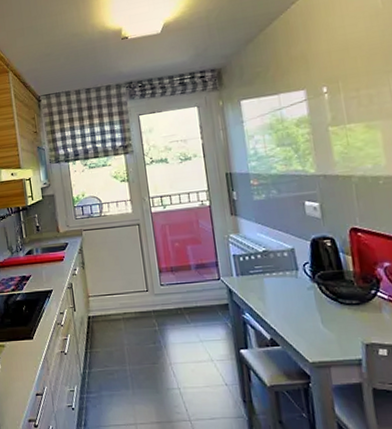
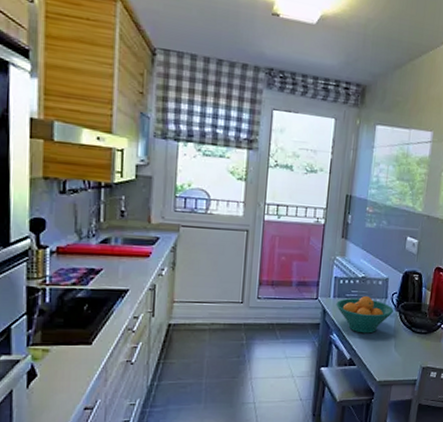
fruit bowl: none [241,270,310,311] -> present [336,296,393,334]

